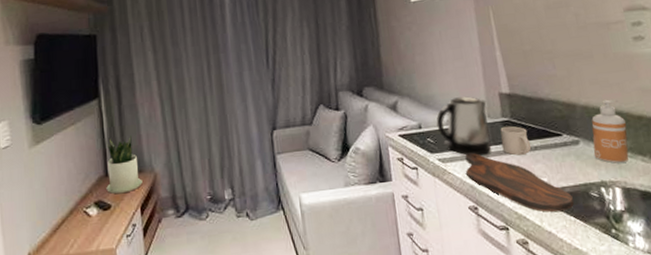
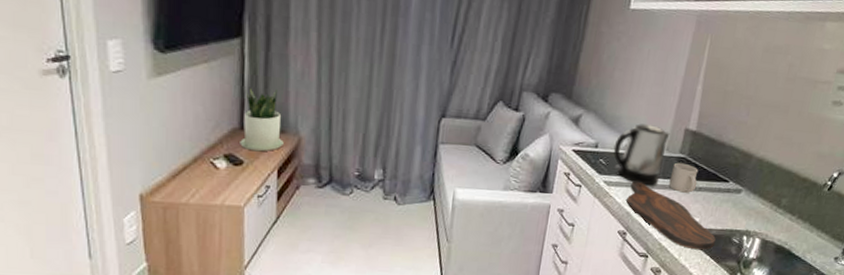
soap dispenser: present [591,99,629,164] -> none [749,156,793,219]

